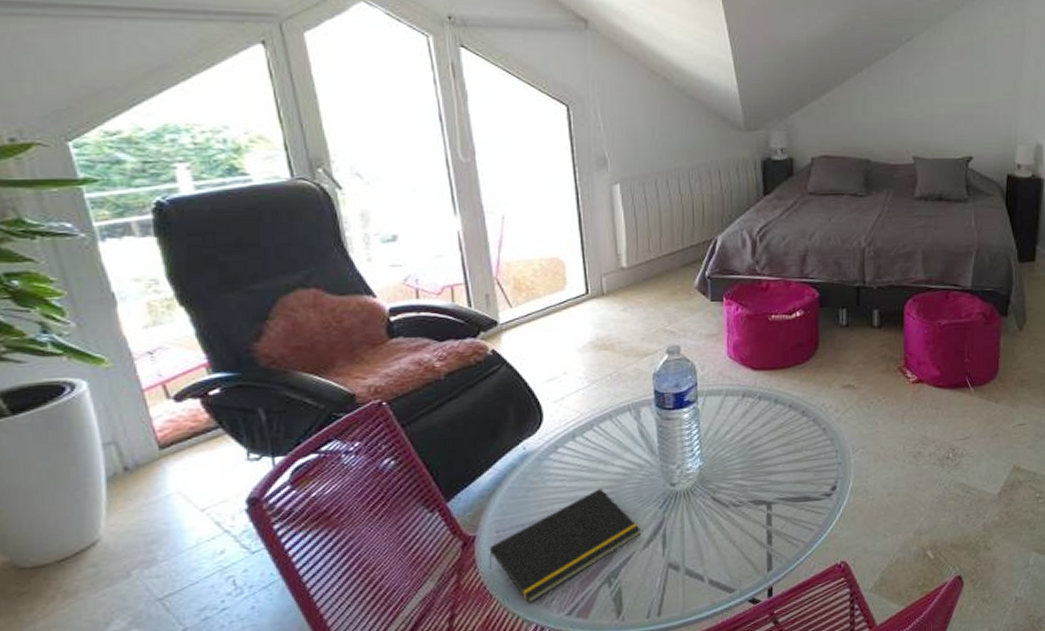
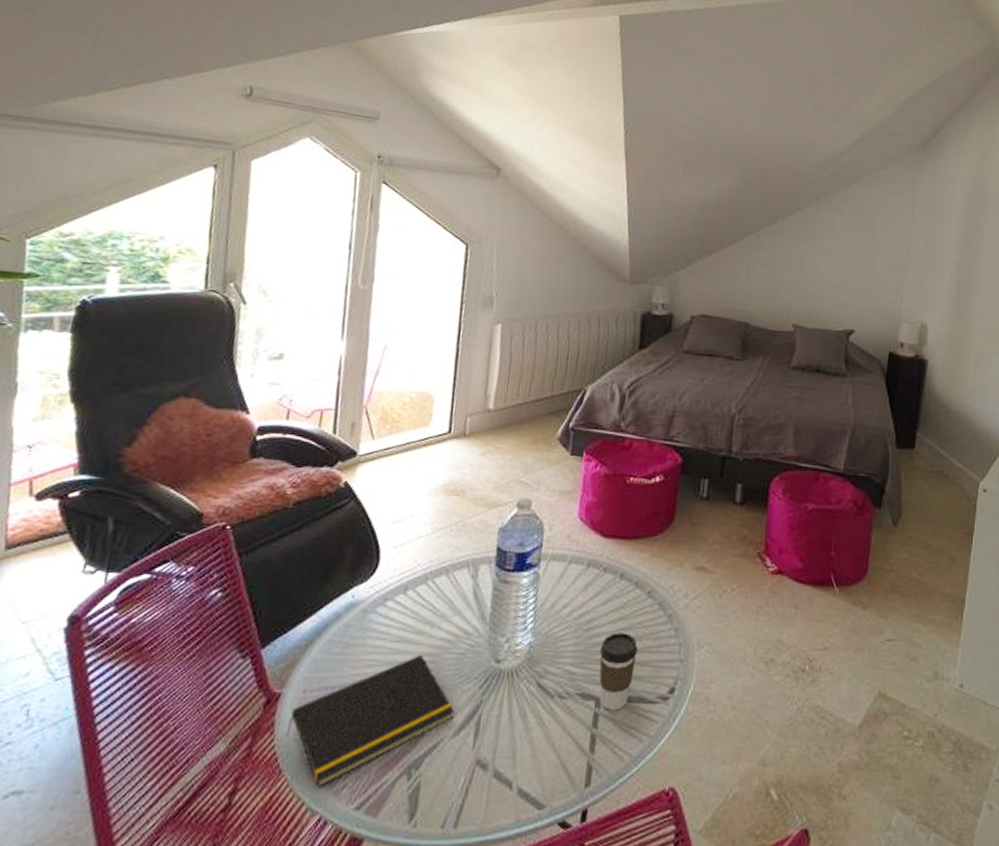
coffee cup: none [764,447,799,511] -> present [599,632,638,711]

